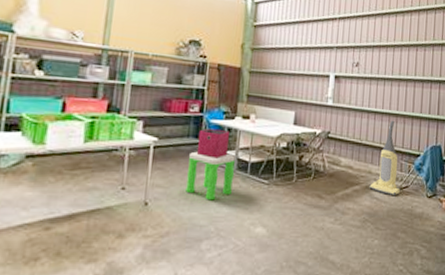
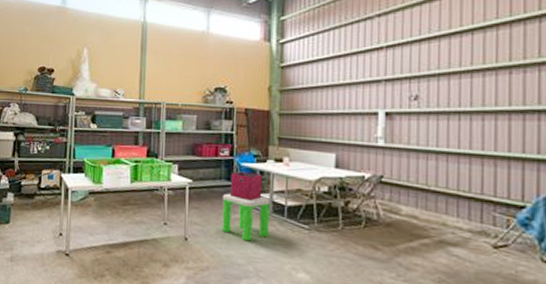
vacuum cleaner: present [369,120,401,196] -> none [445,162,496,256]

